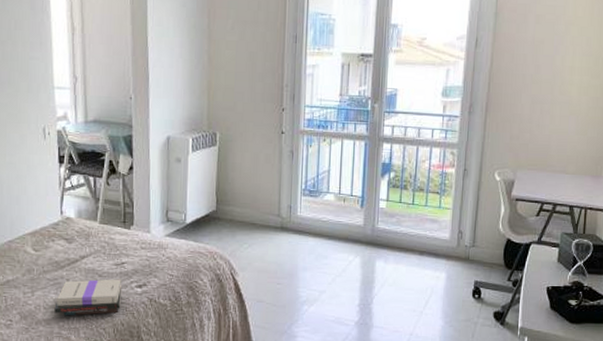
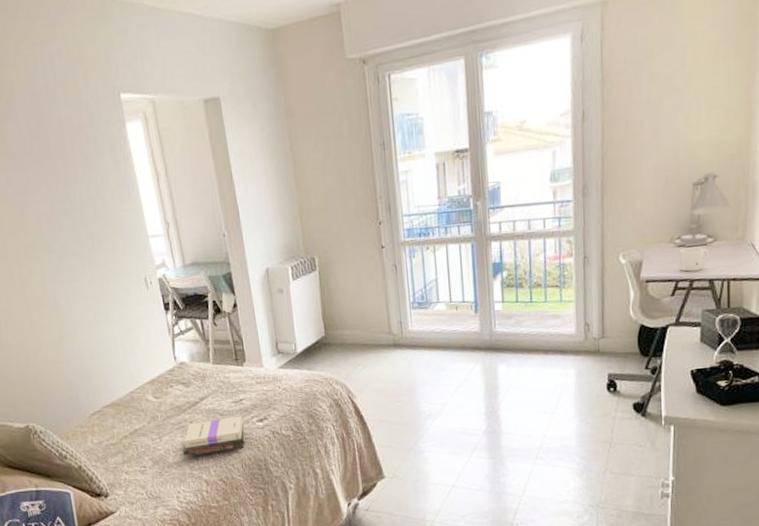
desk lamp: none [542,111,593,175] -> present [673,172,730,248]
mug: none [545,174,572,197] -> present [679,246,710,272]

